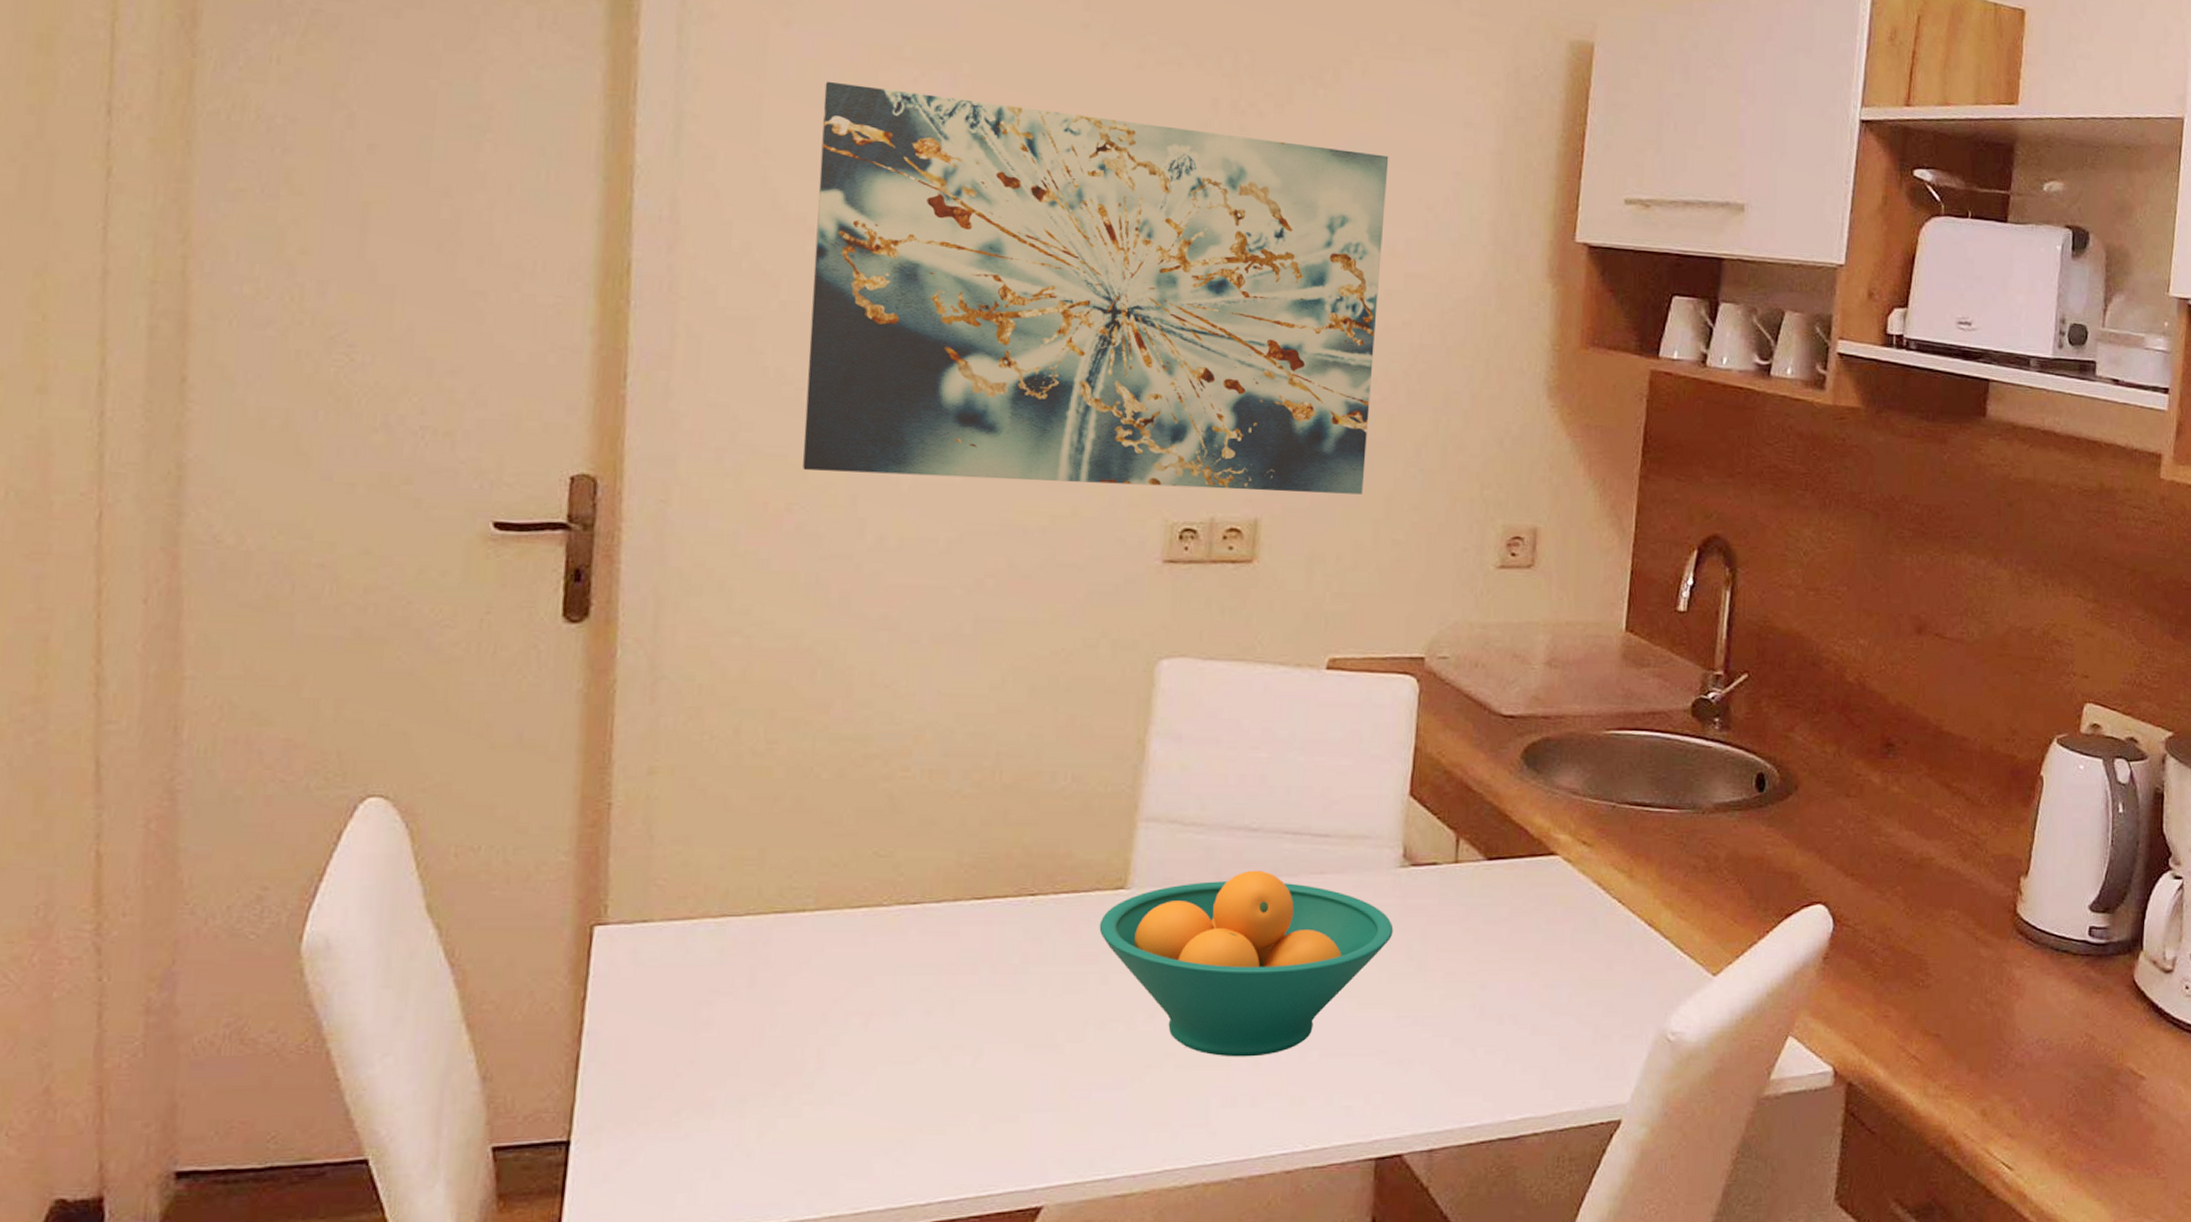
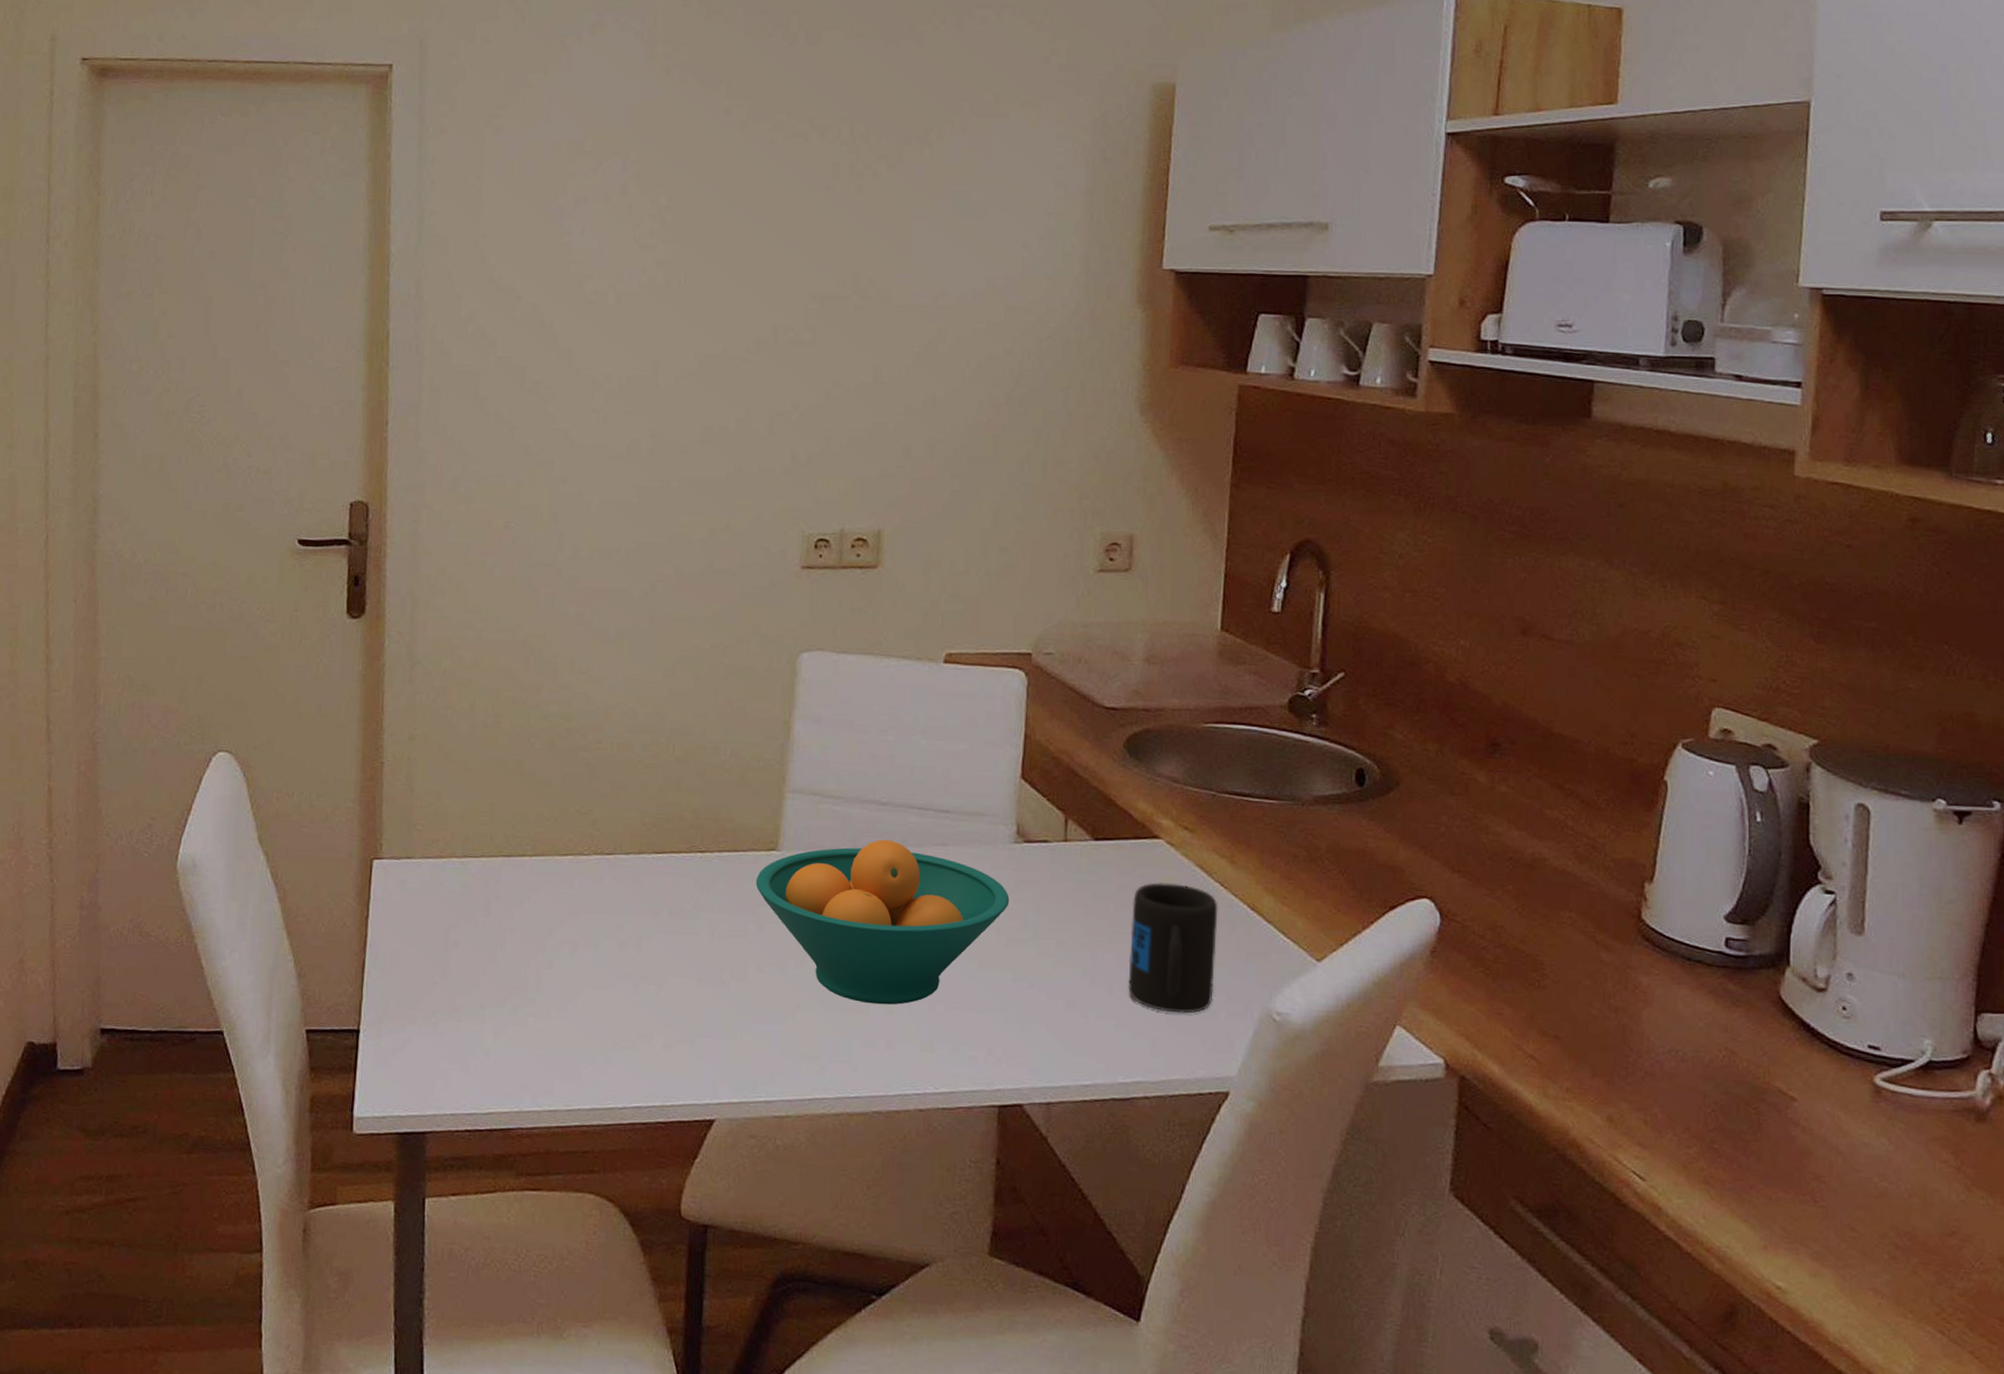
wall art: present [803,81,1389,495] -> none [516,176,988,507]
mug: none [1519,903,1615,1041] -> present [1128,882,1218,1014]

